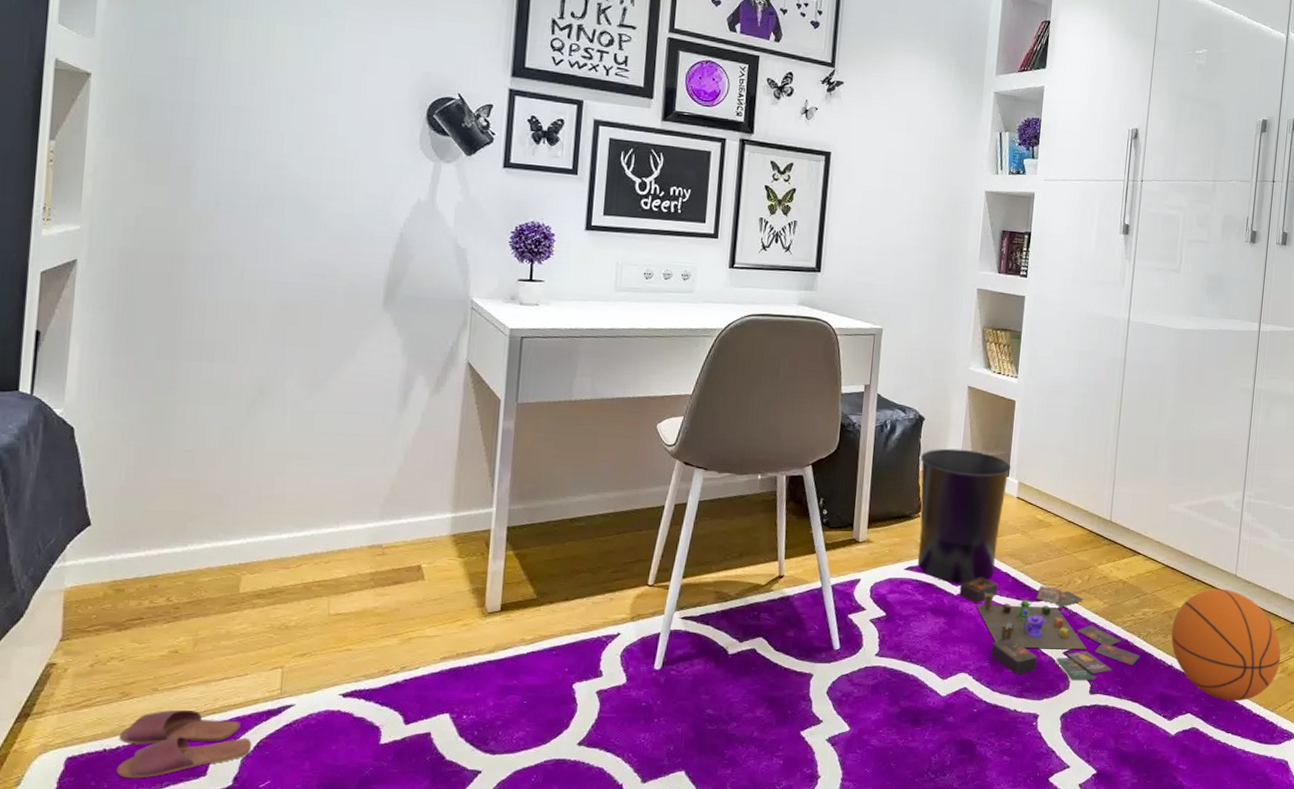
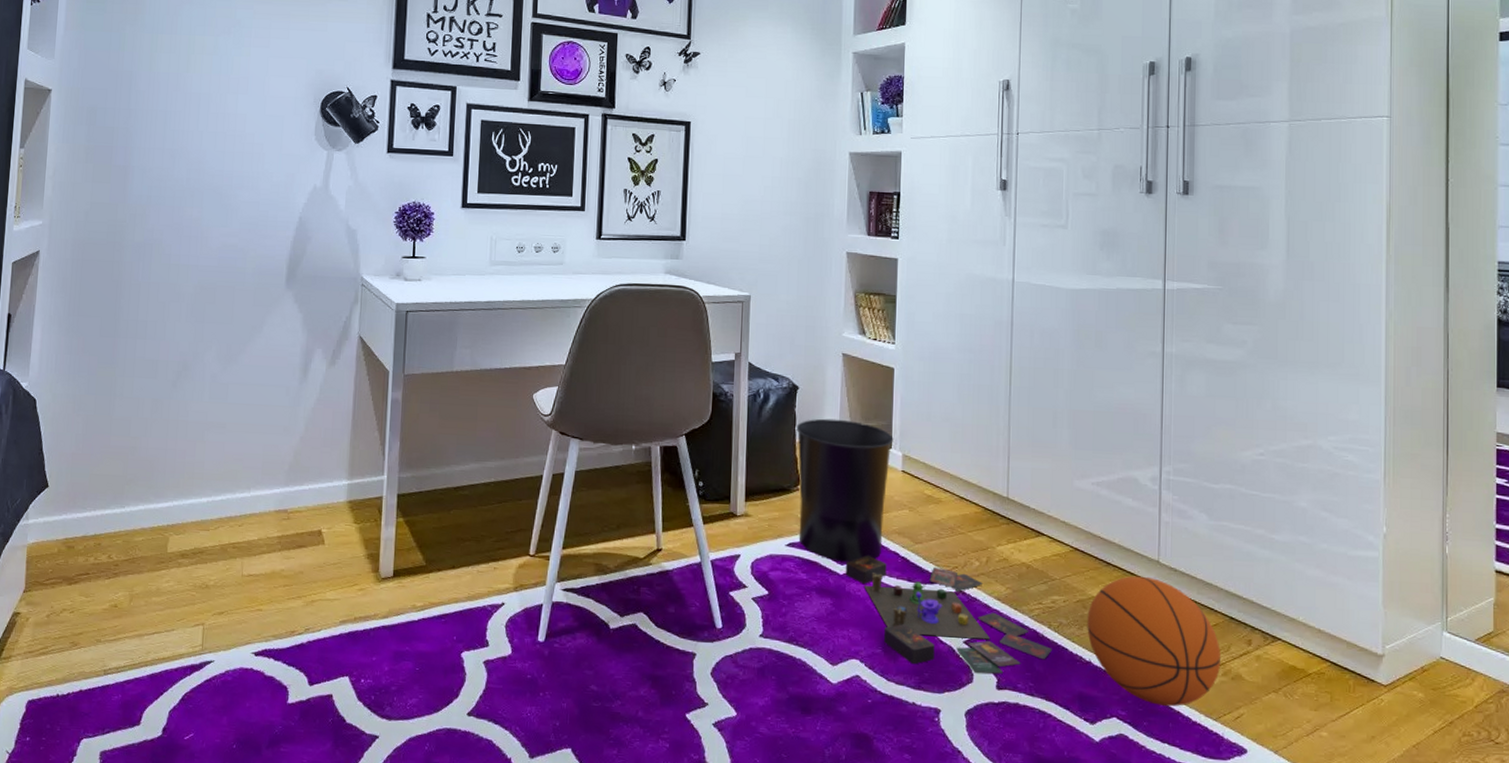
slippers: present [116,709,252,779] -> none [67,660,178,724]

